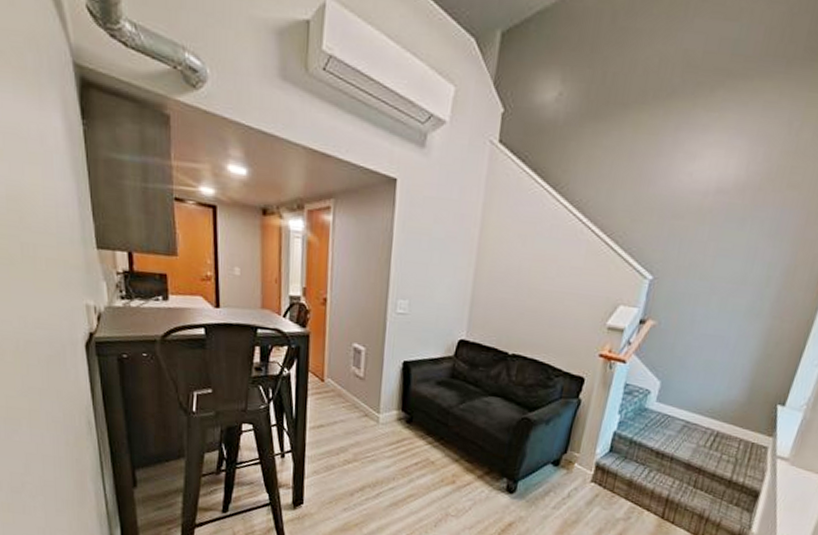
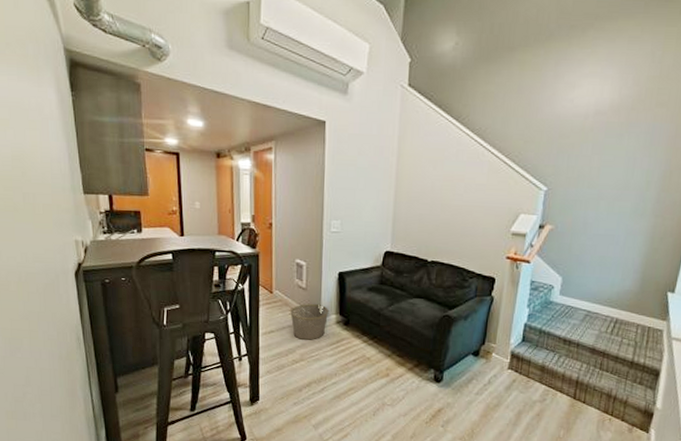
basket: none [344,396,390,439] -> present [290,304,329,340]

